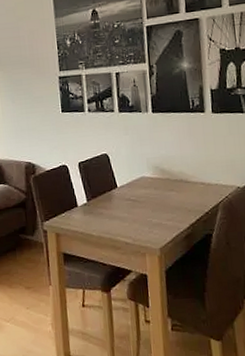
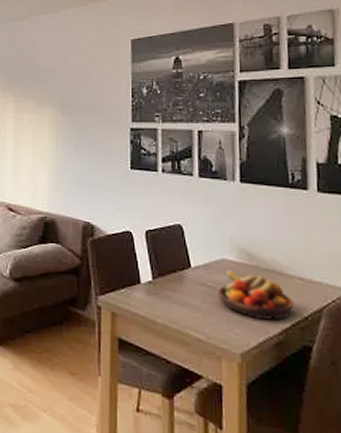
fruit bowl: none [139,184,199,220] -> present [218,270,295,321]

